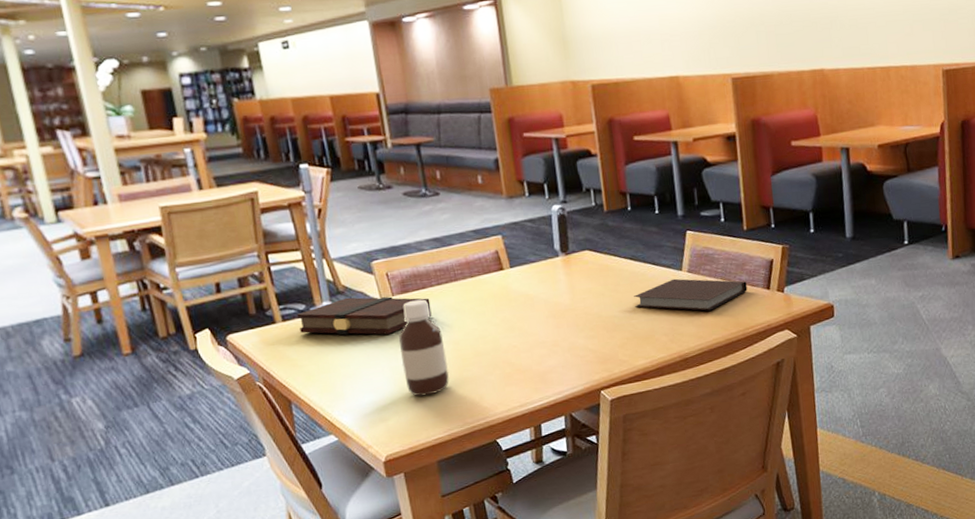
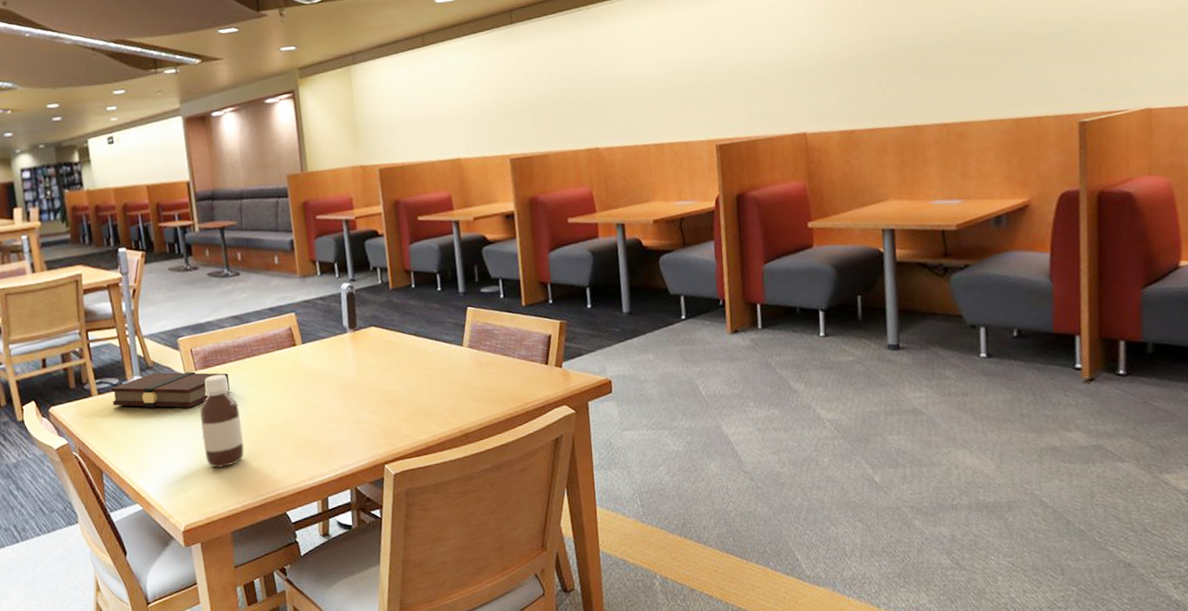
notebook: present [634,278,747,311] -> none [417,354,526,386]

